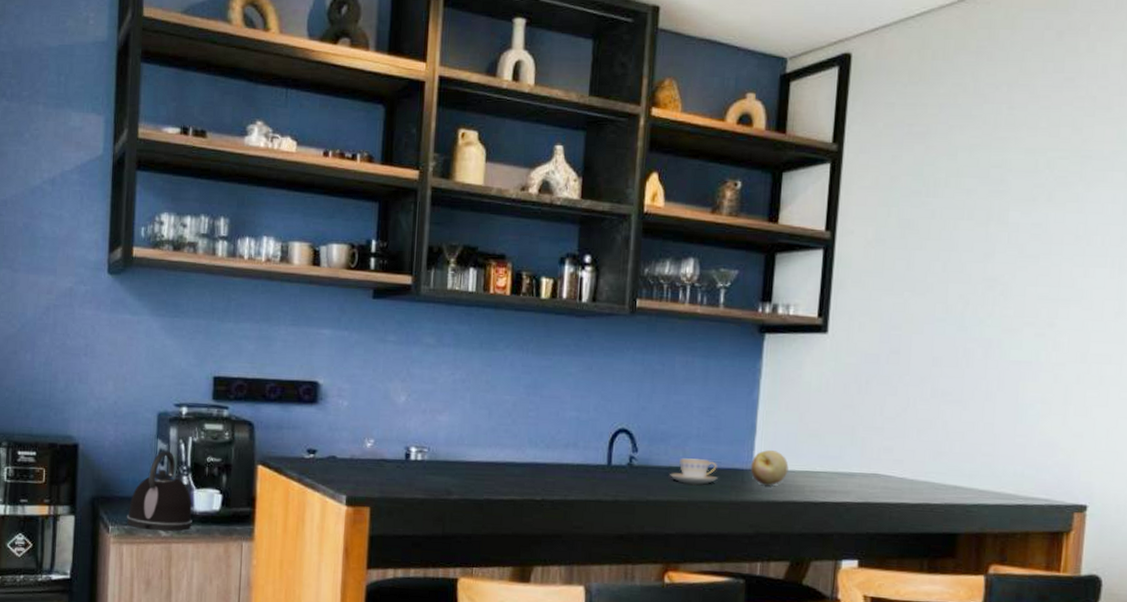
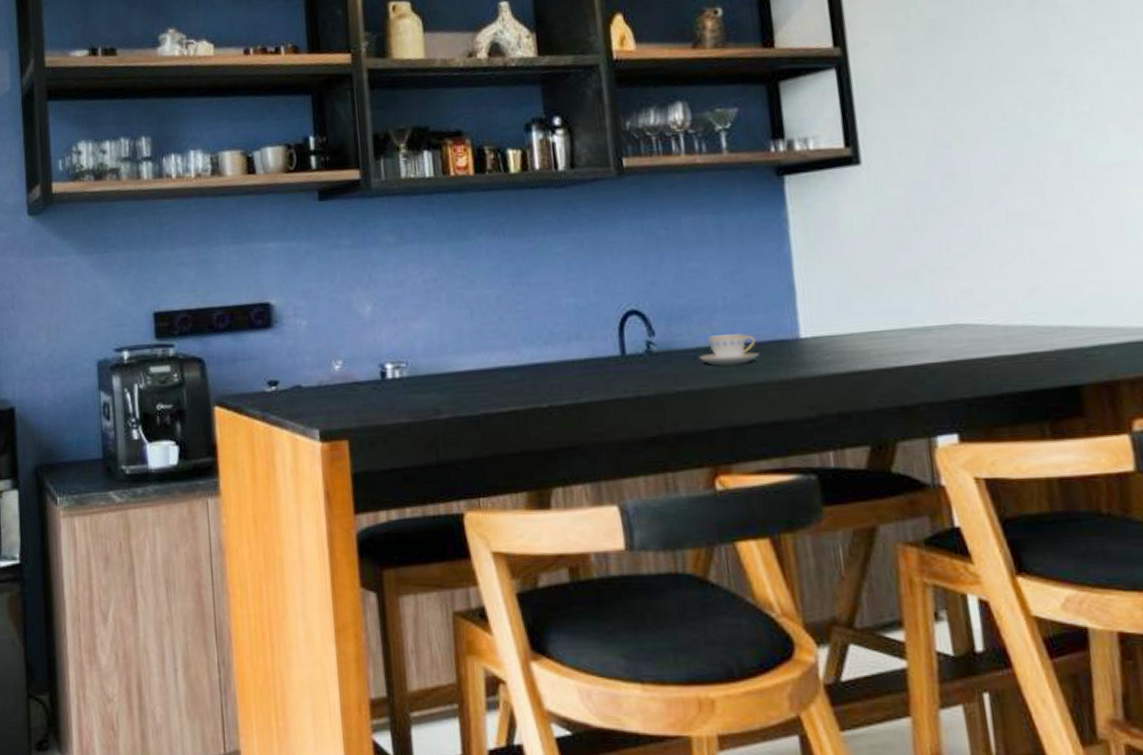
kettle: present [126,450,192,532] -> none [75,402,148,498]
fruit: present [750,450,789,486] -> none [796,312,846,357]

